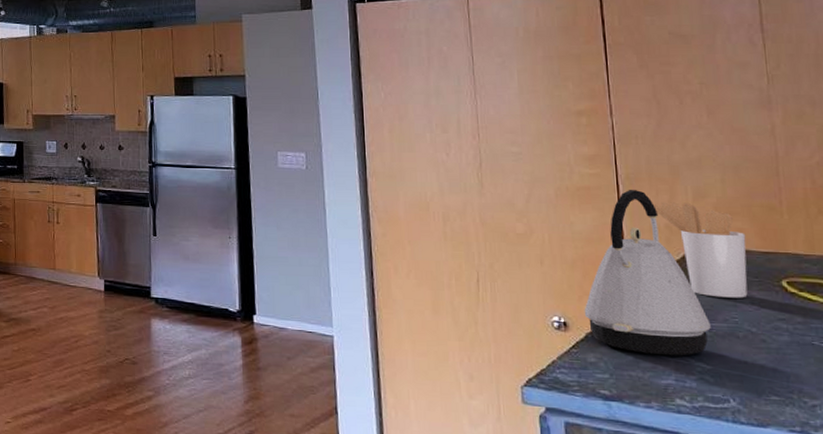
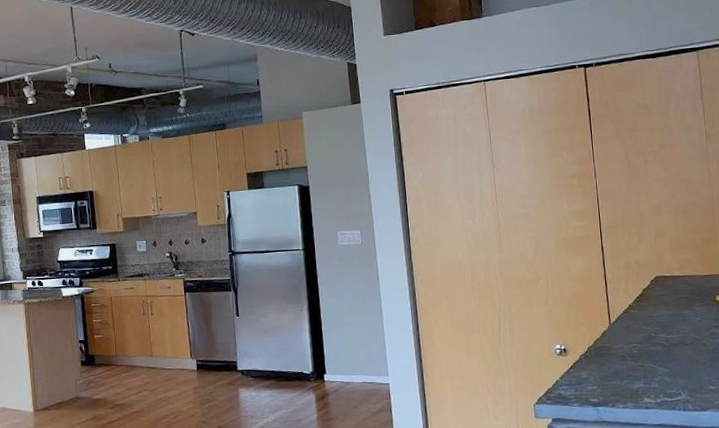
kettle: present [584,189,711,356] -> none [578,235,668,366]
utensil holder: present [652,202,748,298] -> none [626,242,693,315]

